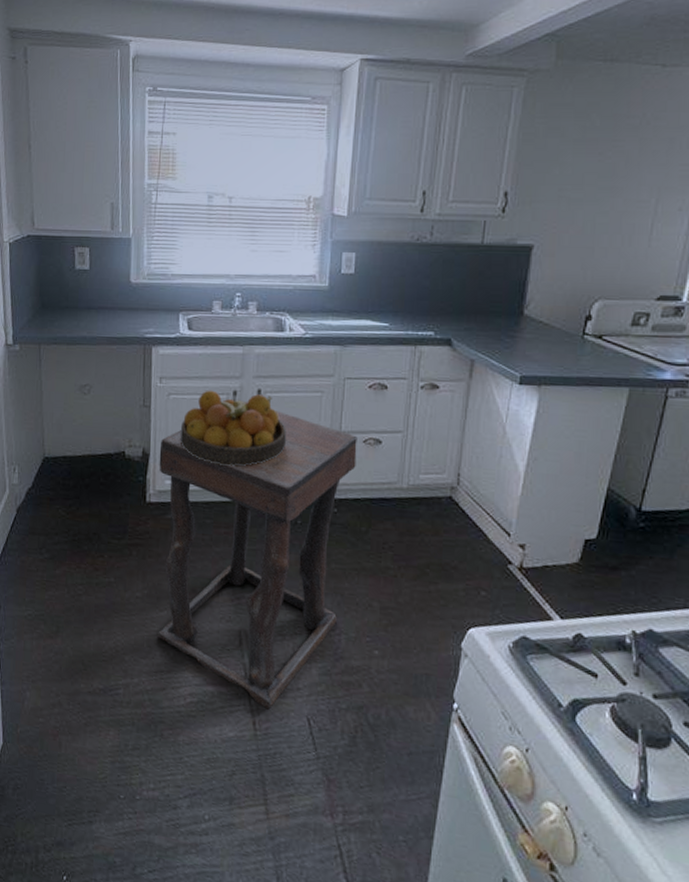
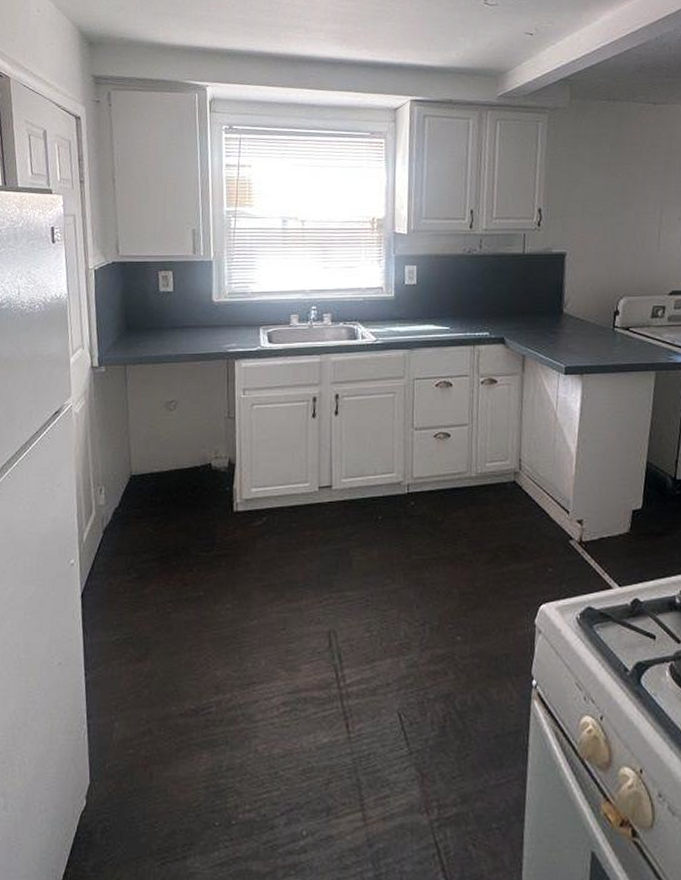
side table: present [156,400,357,710] -> none [245,406,429,710]
fruit bowl: present [179,390,287,467] -> none [264,398,365,469]

